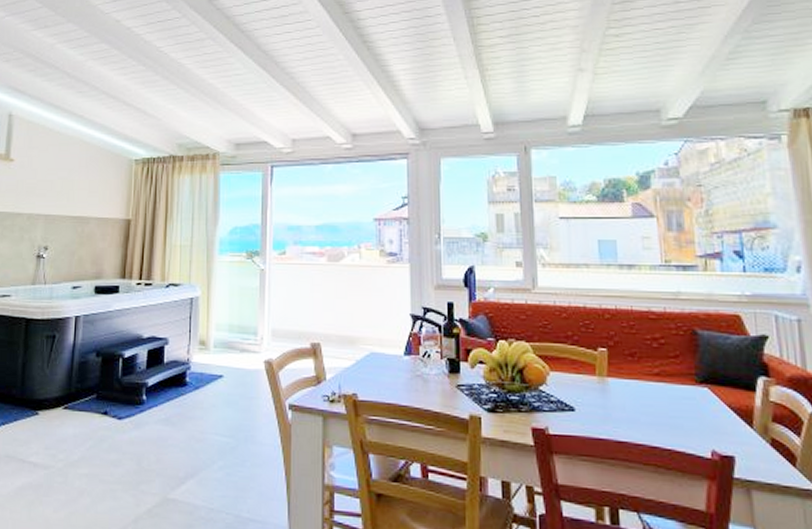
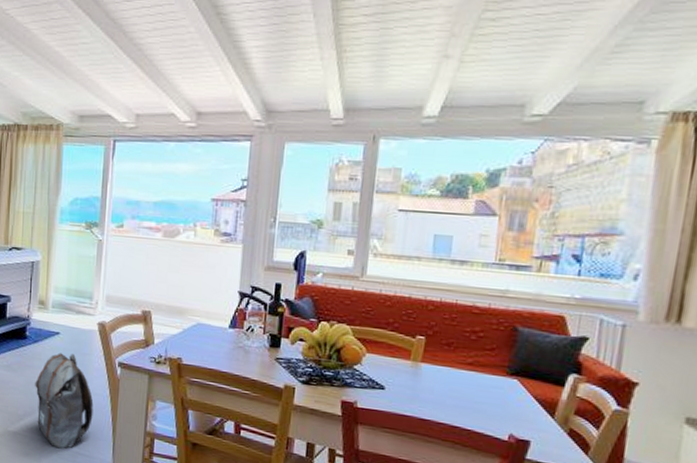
backpack: none [197,398,264,516] -> present [35,352,94,449]

